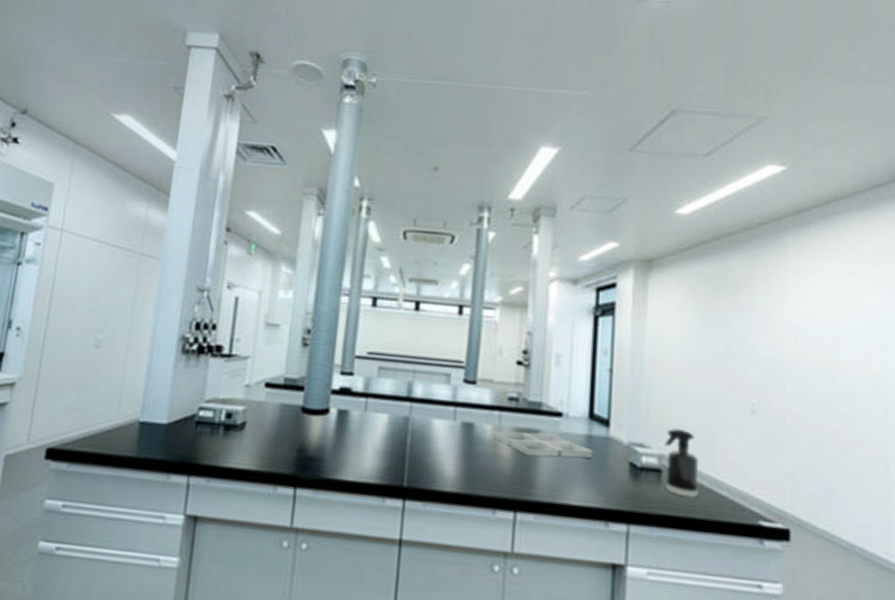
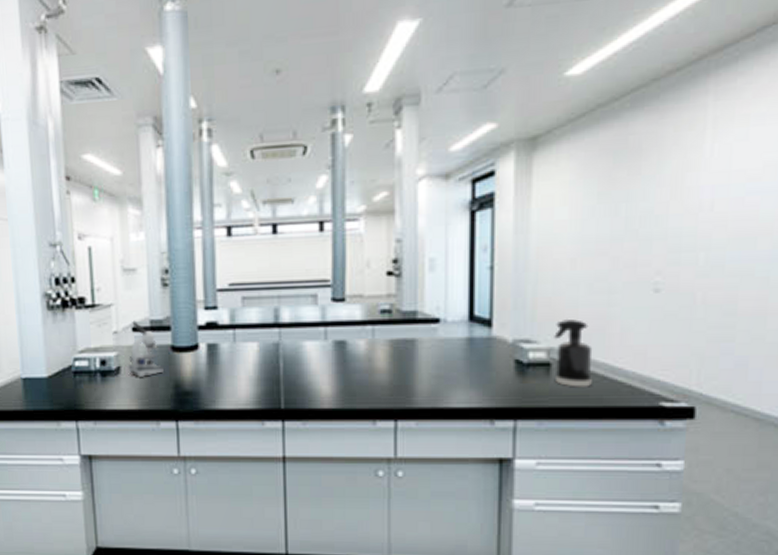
microscope: none [253,376,290,437] -> present [128,320,164,378]
storage tray: present [493,431,593,459] -> none [367,341,475,366]

